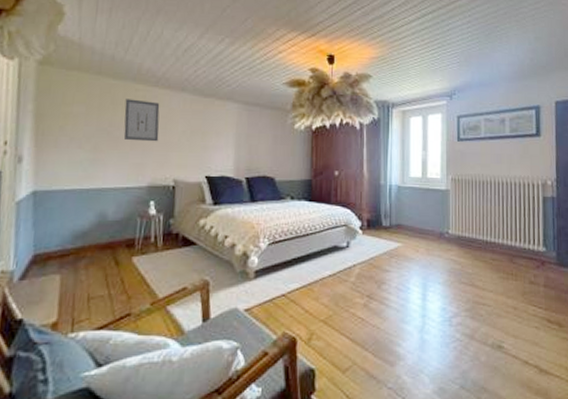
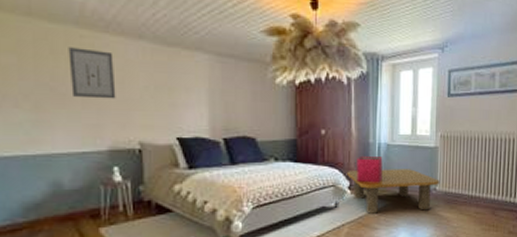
coffee table: none [359,210,452,255] -> present [347,169,439,214]
storage bin: none [368,196,394,224] -> present [357,155,383,183]

